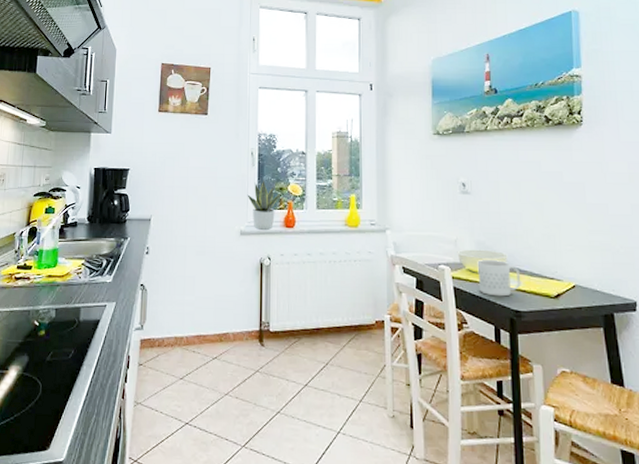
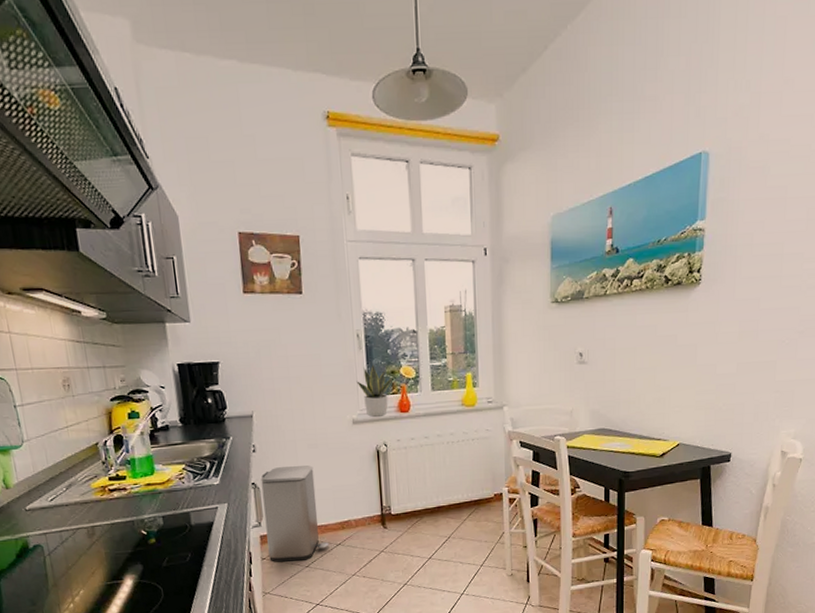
pedal bin: none [146,271,206,371] -> present [261,465,329,563]
bowl: present [457,249,508,273] -> none [572,417,620,441]
mug: present [477,260,521,297] -> none [591,427,631,461]

